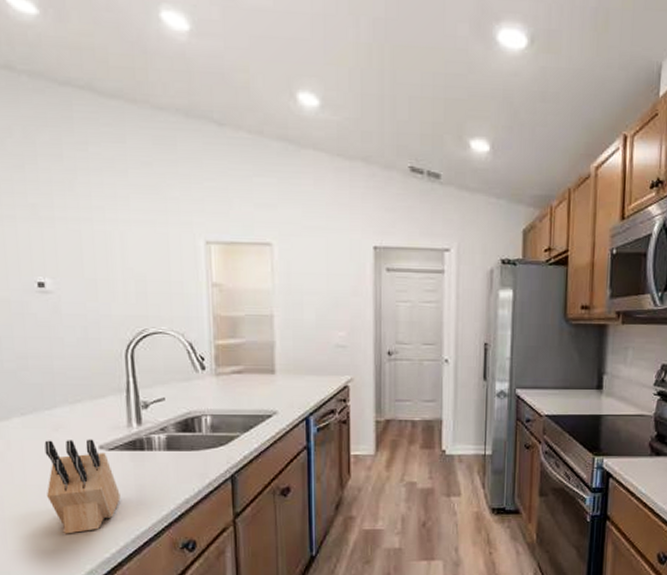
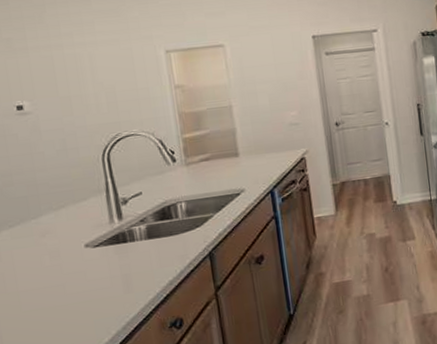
knife block: present [44,439,121,534] -> none [33,239,109,332]

